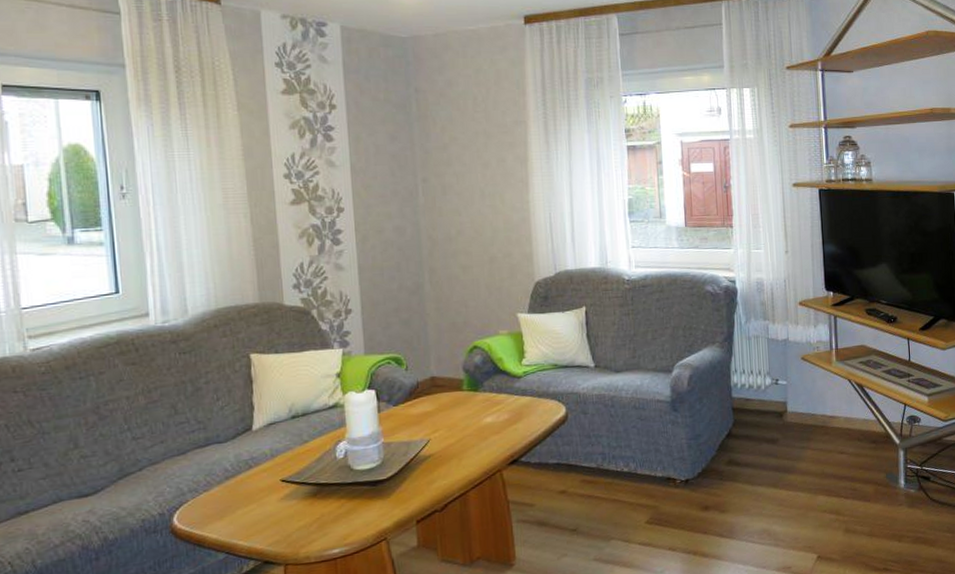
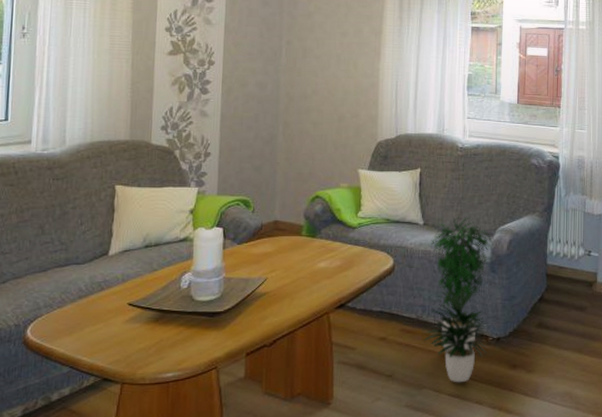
potted plant: none [604,352,677,531] -> present [424,214,494,383]

